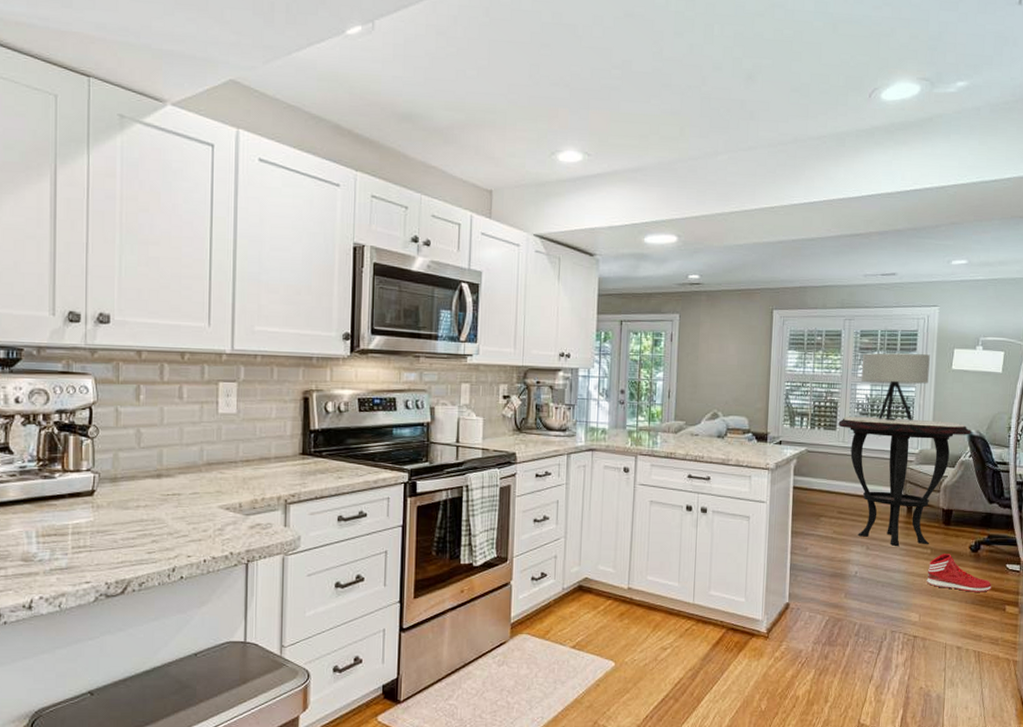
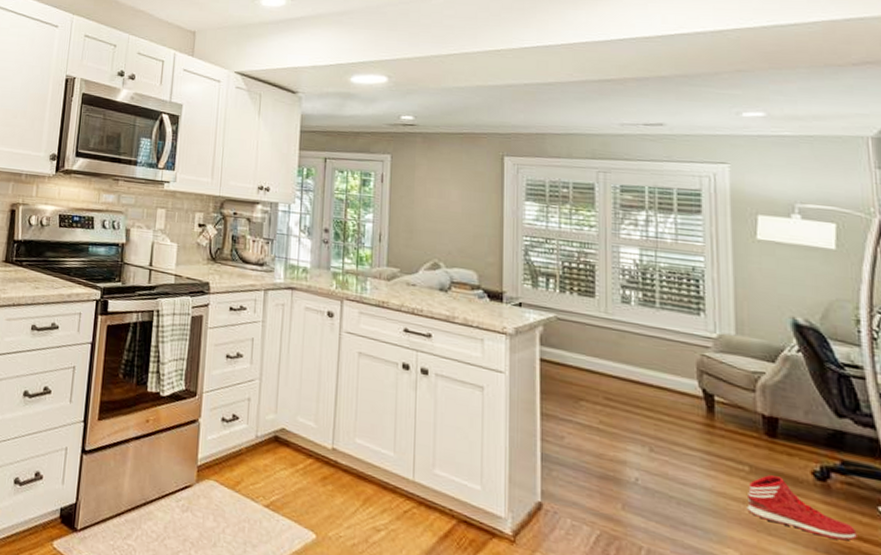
side table: present [838,416,971,546] -> none [597,283,796,460]
table lamp: present [861,353,930,421] -> none [625,211,723,298]

